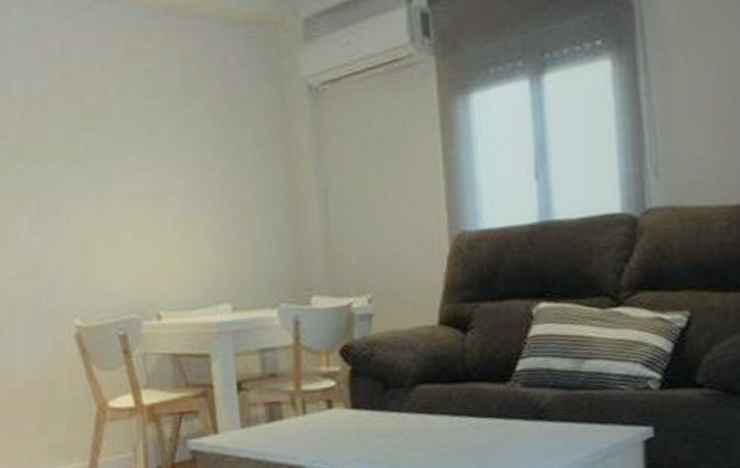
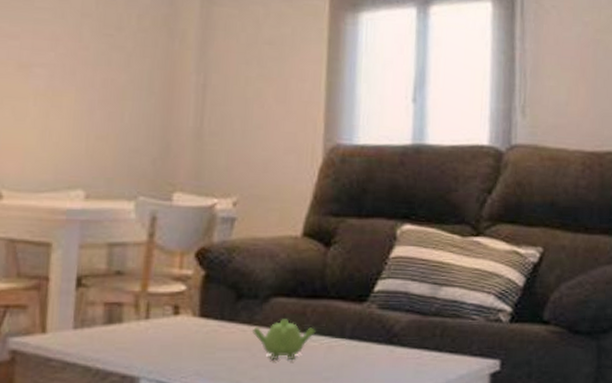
teapot: none [401,404,463,443] -> present [251,319,316,361]

